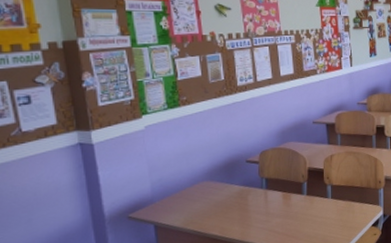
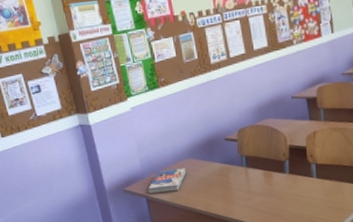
book: none [156,190,203,220] -> present [146,167,187,194]

